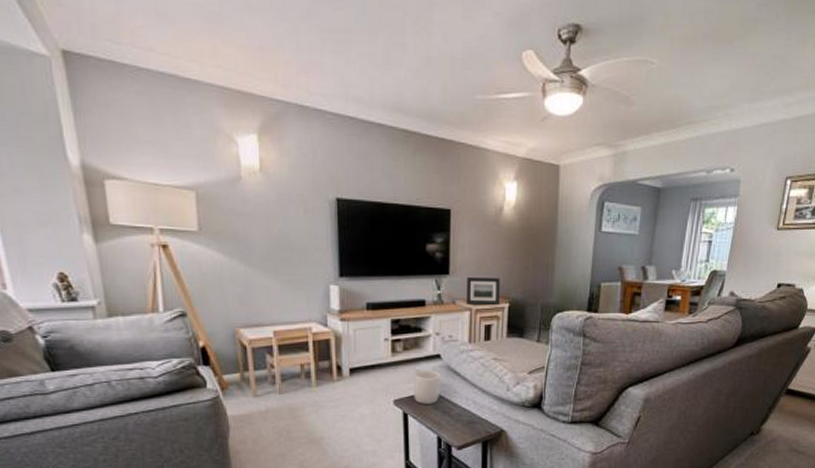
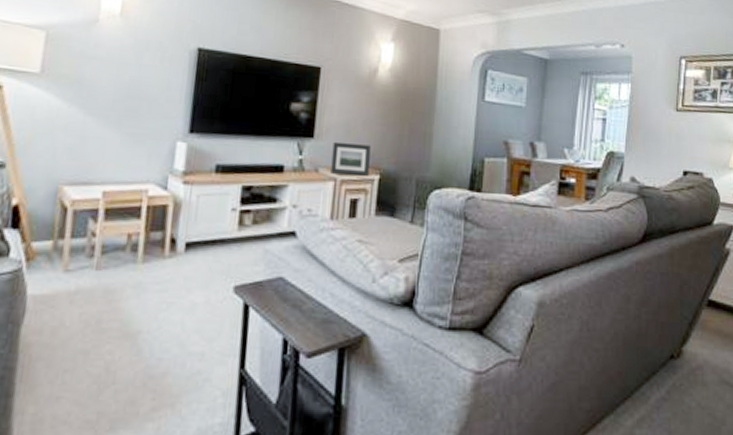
mug: present [414,370,442,404] -> none [259,250,296,294]

